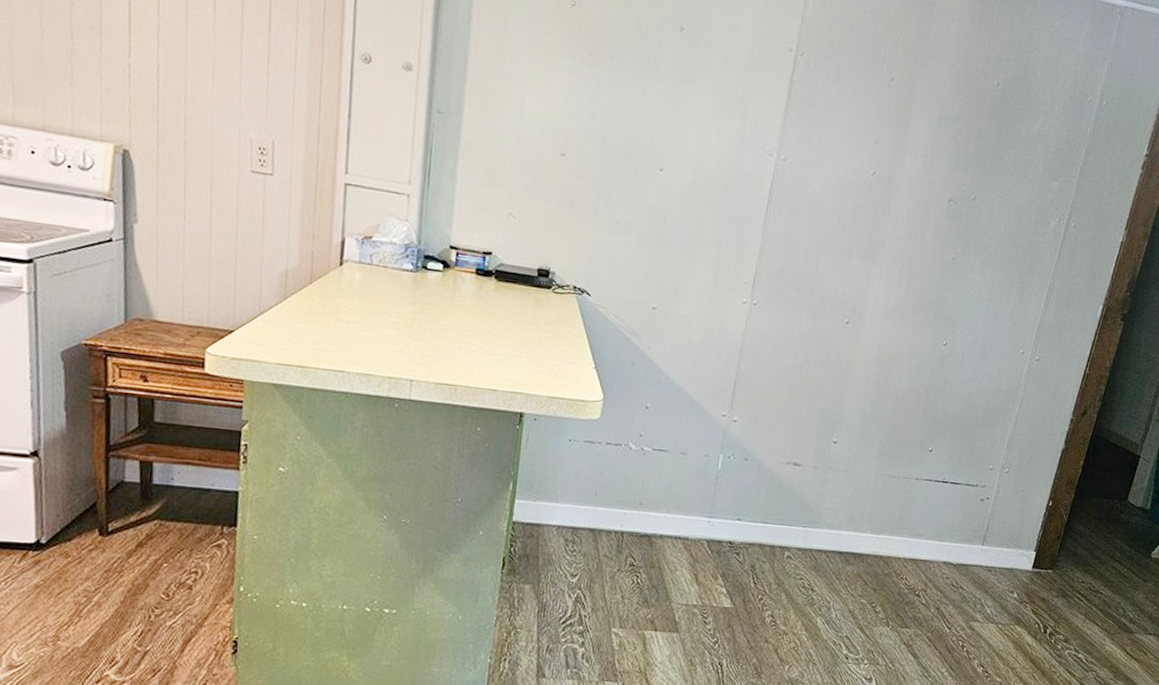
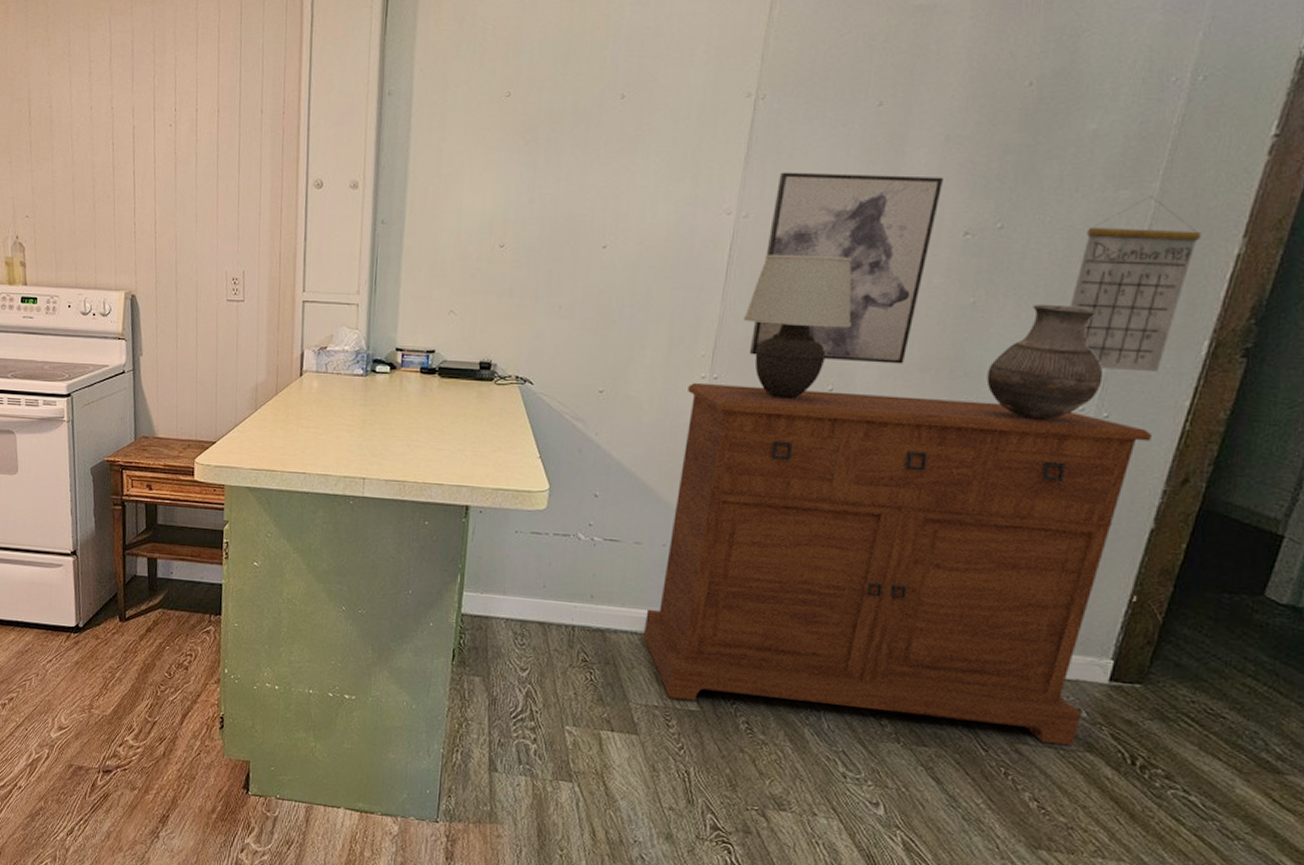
sideboard: none [685,306,1066,620] -> present [642,382,1153,745]
table lamp: none [779,196,867,328] -> present [743,254,852,399]
wall art: none [783,124,936,305] -> present [749,172,943,364]
vase: none [960,265,1038,359] -> present [986,303,1104,420]
calendar: none [1018,189,1101,327] -> present [1070,196,1201,373]

